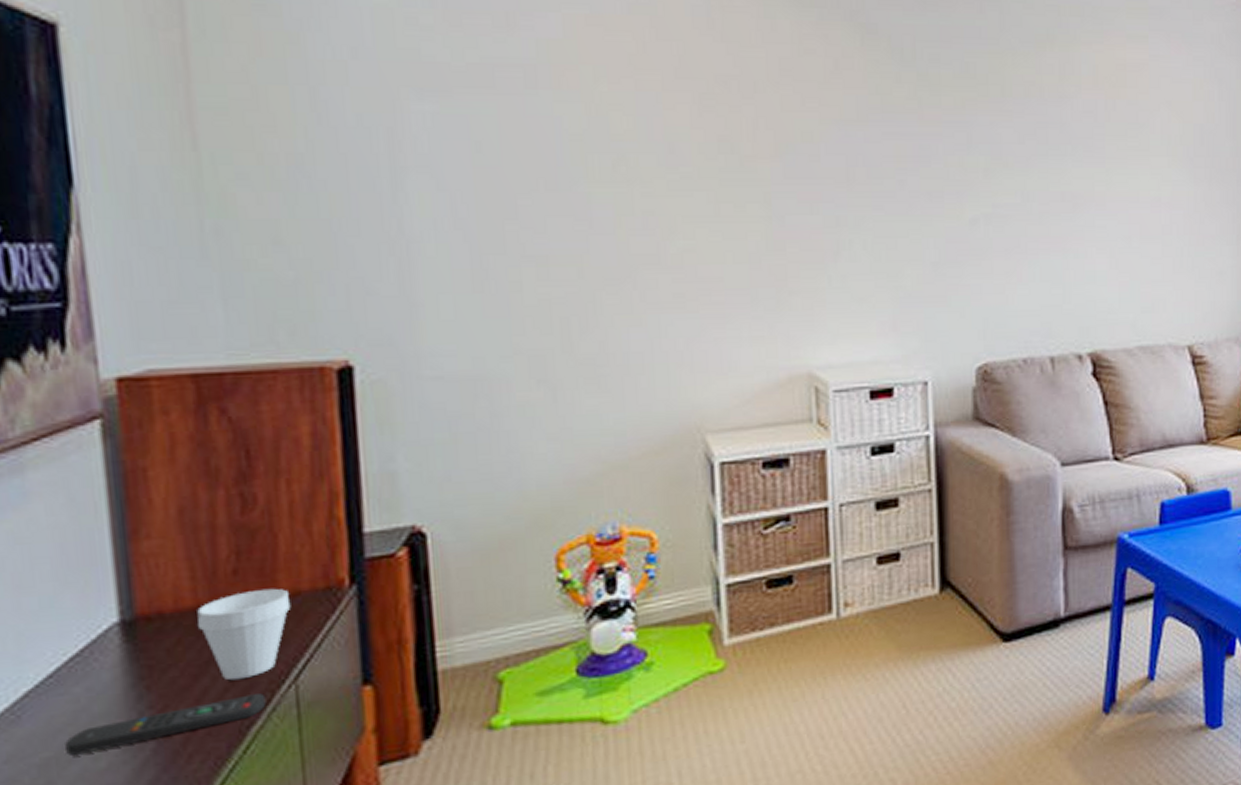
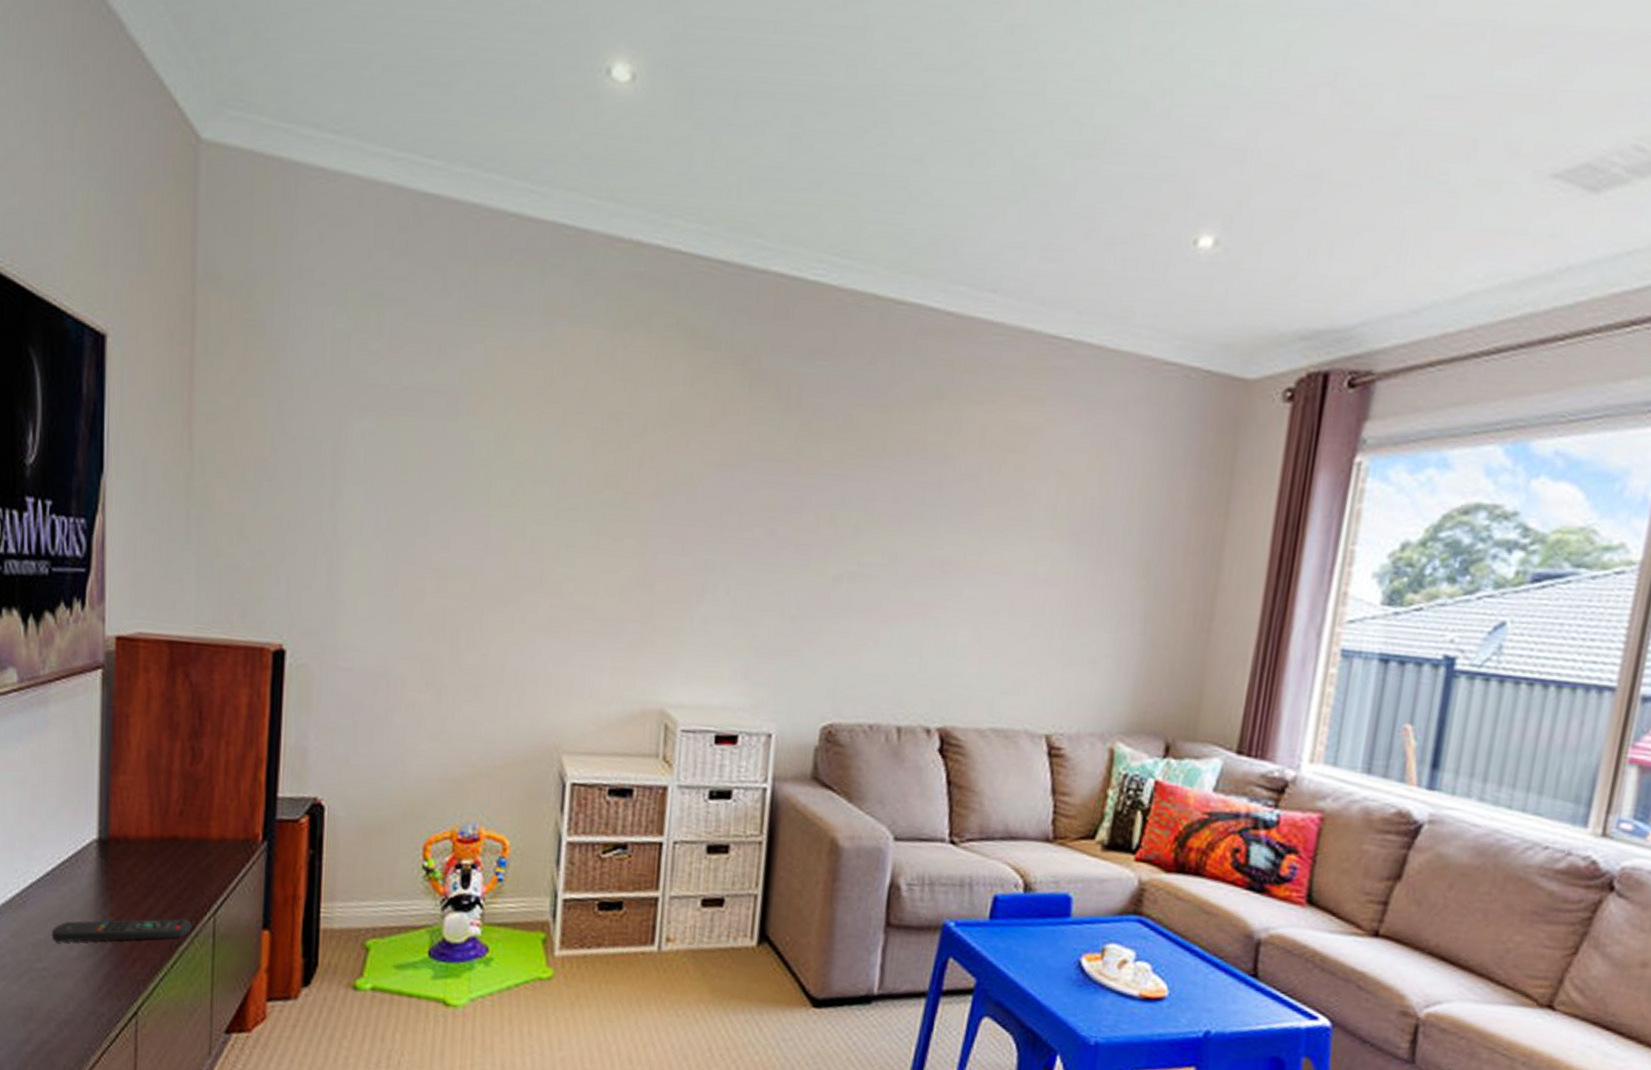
cup: present [197,588,291,681] -> none [151,831,218,905]

